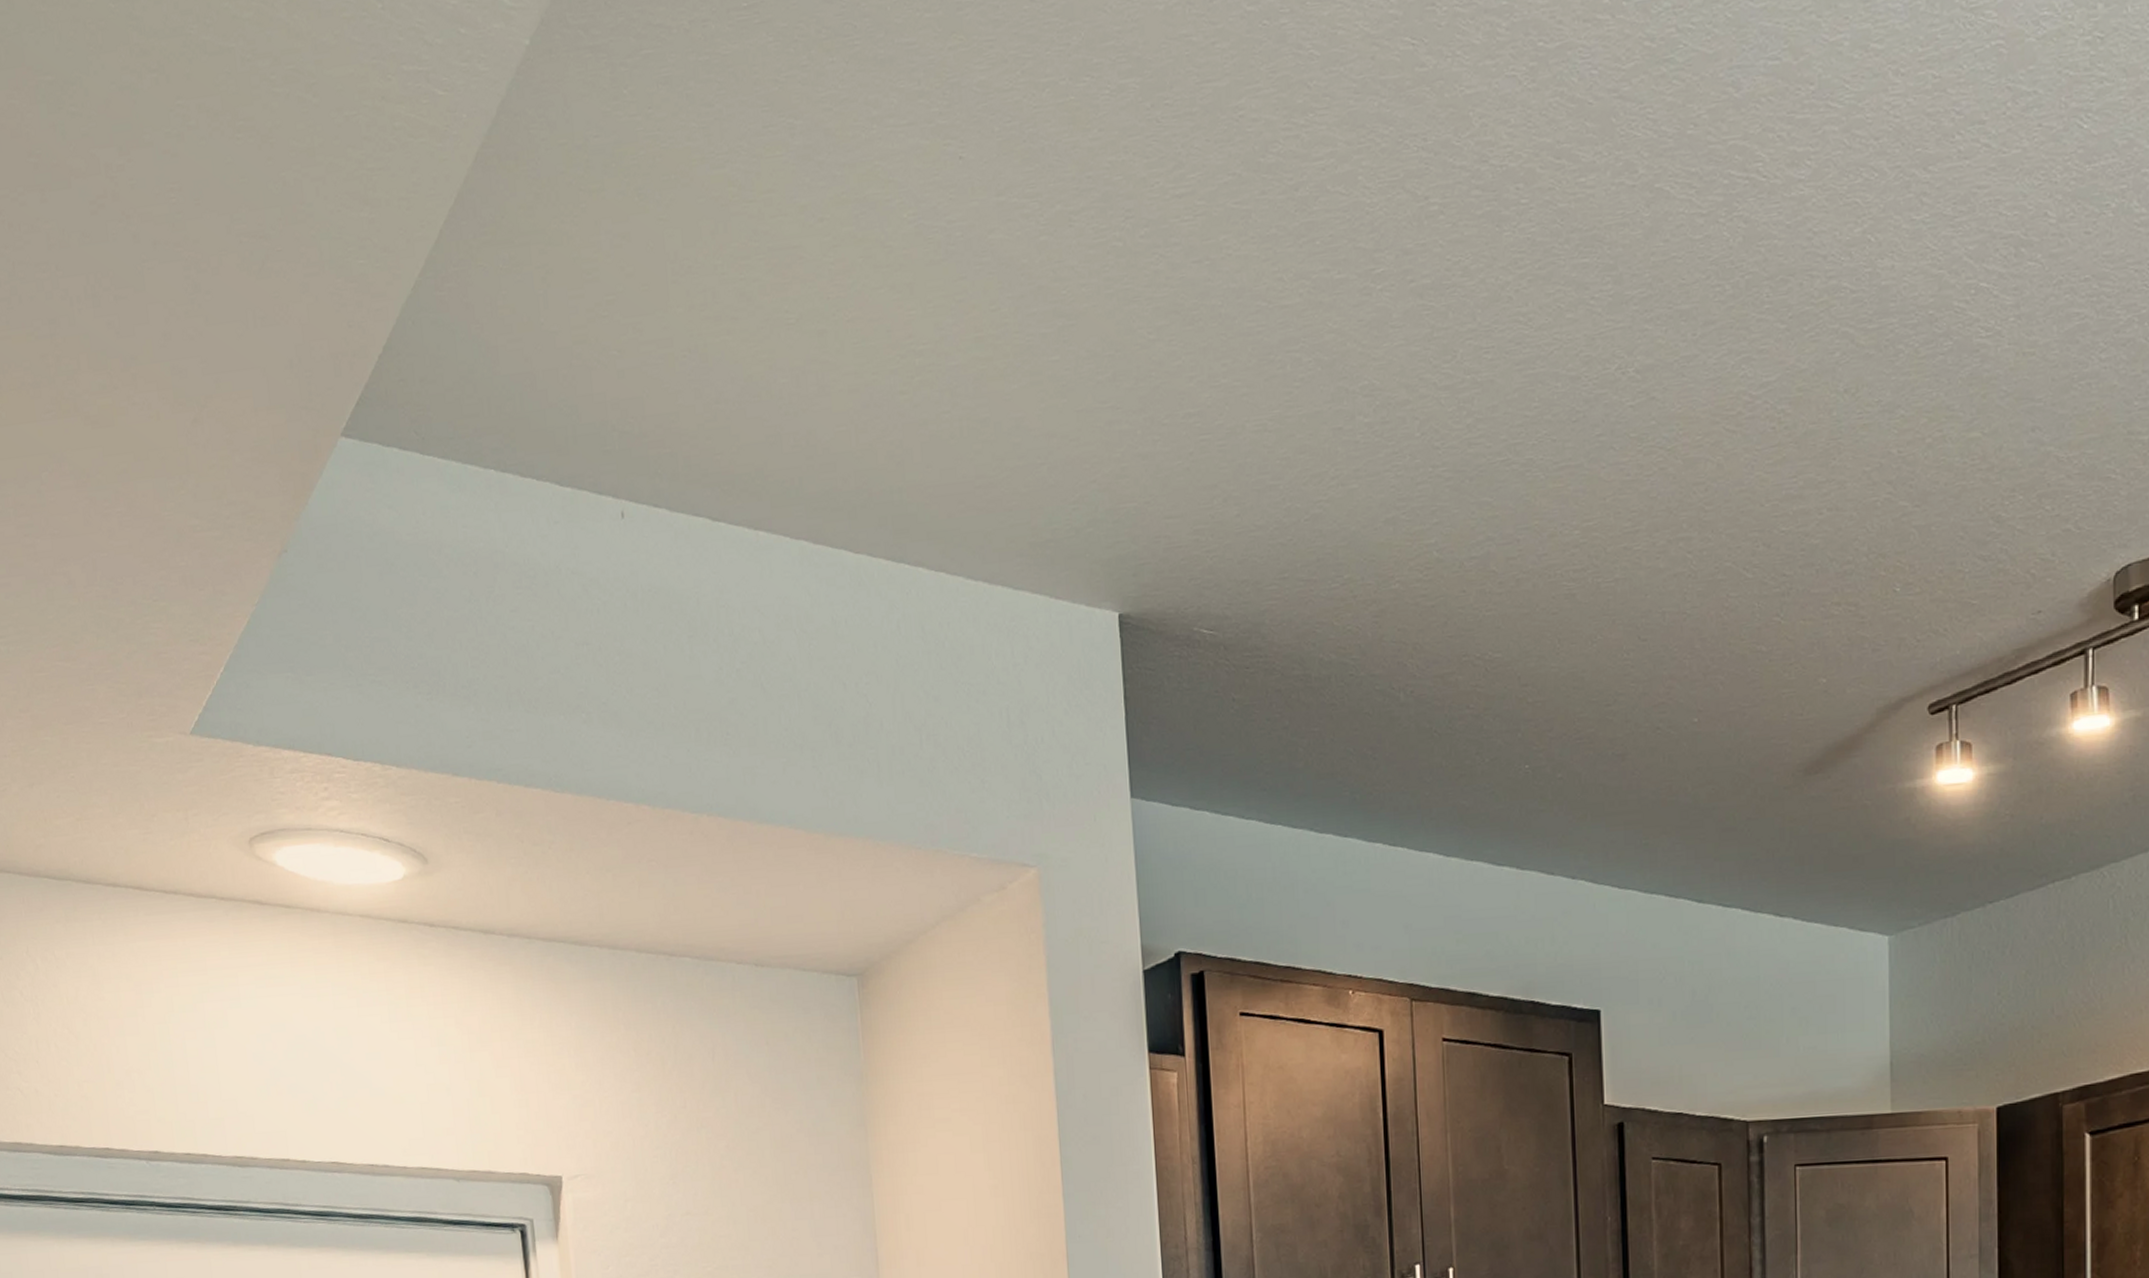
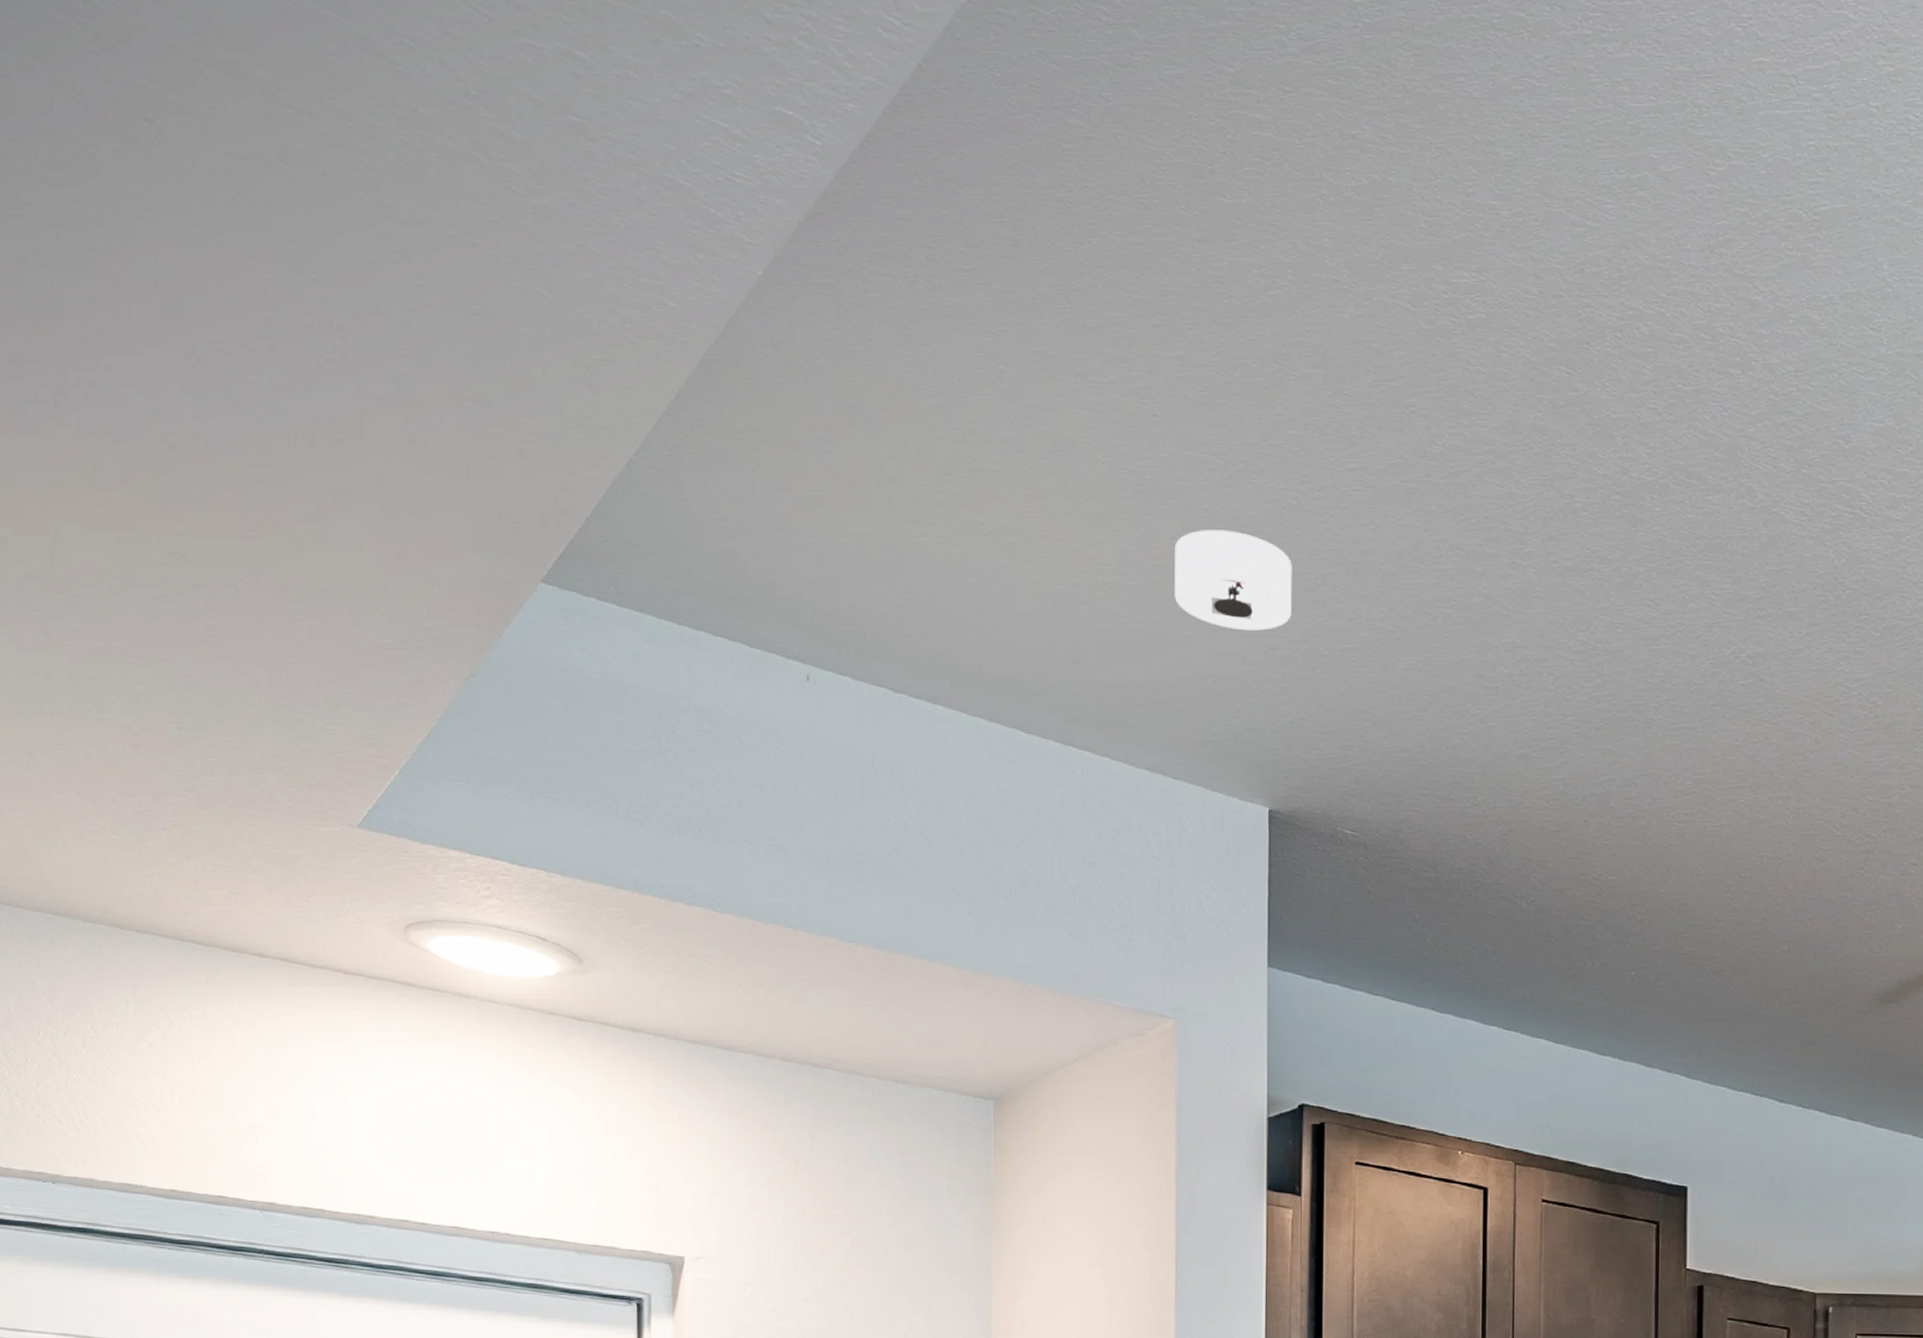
smoke detector: none [994,286,1126,405] -> present [1174,530,1292,631]

